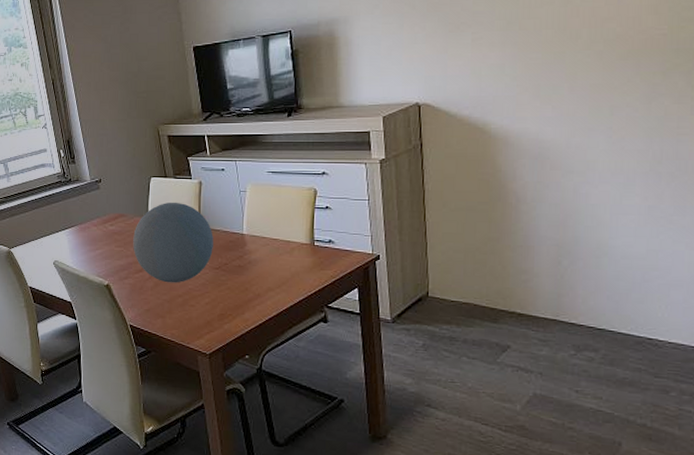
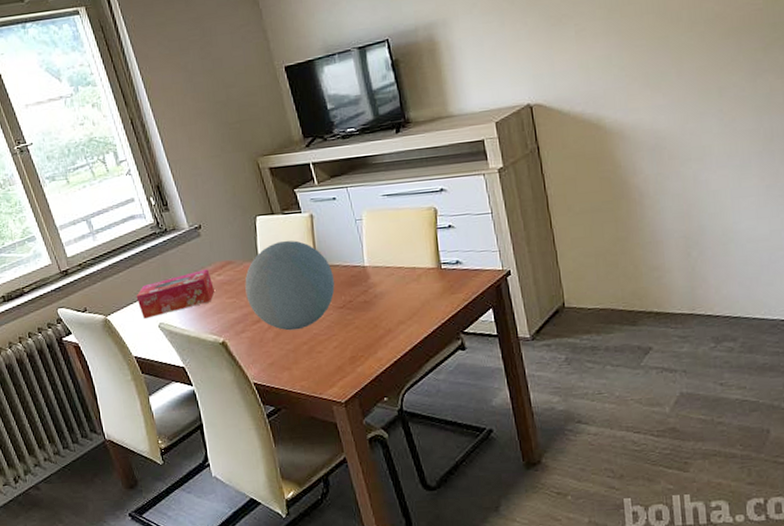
tissue box: none [37,219,106,255] -> present [136,269,214,319]

